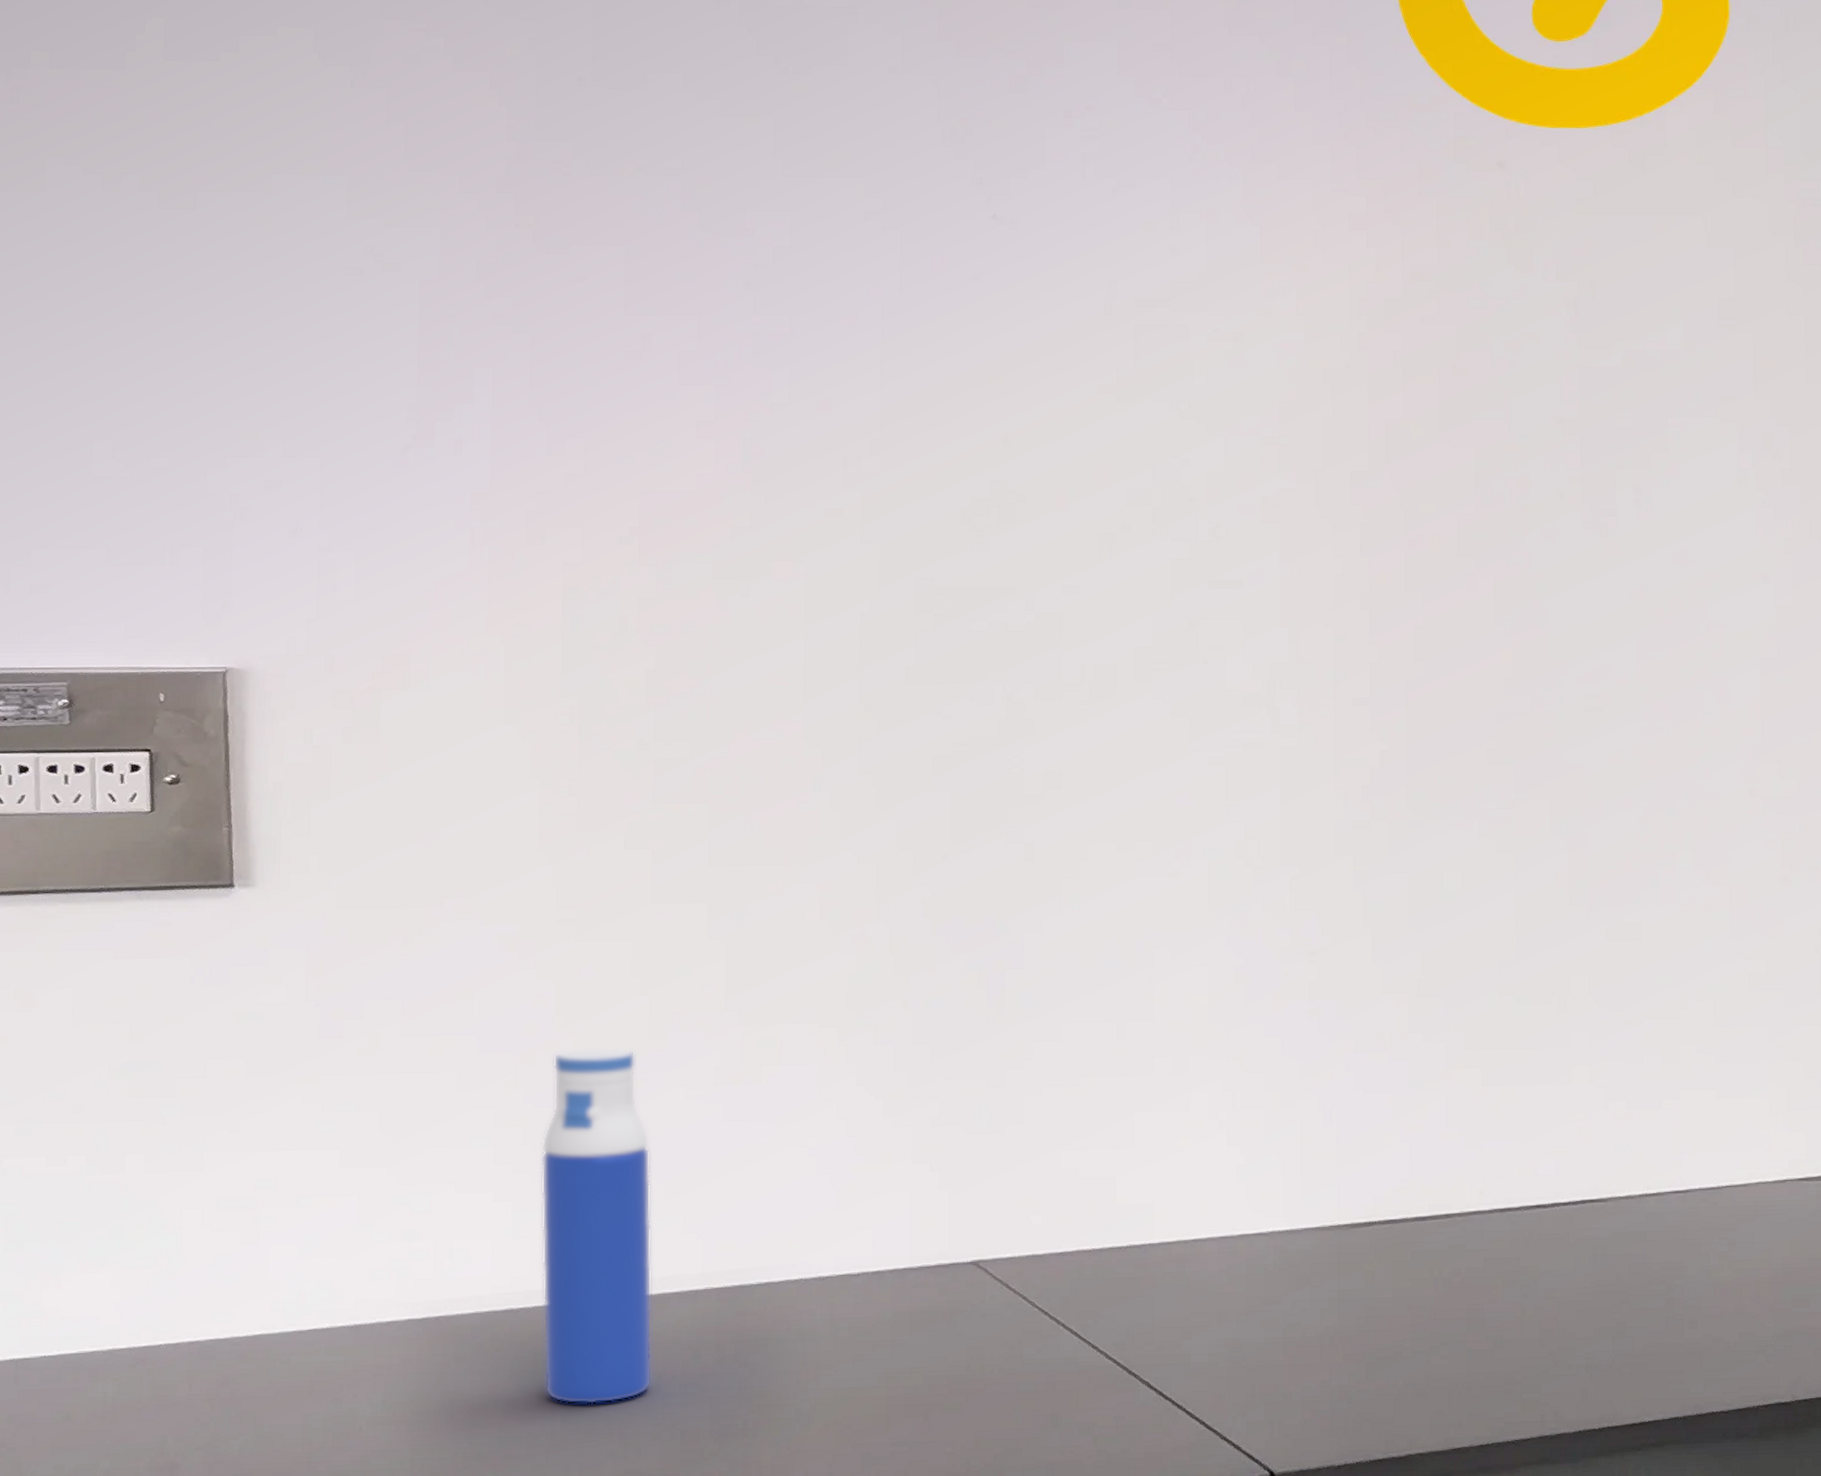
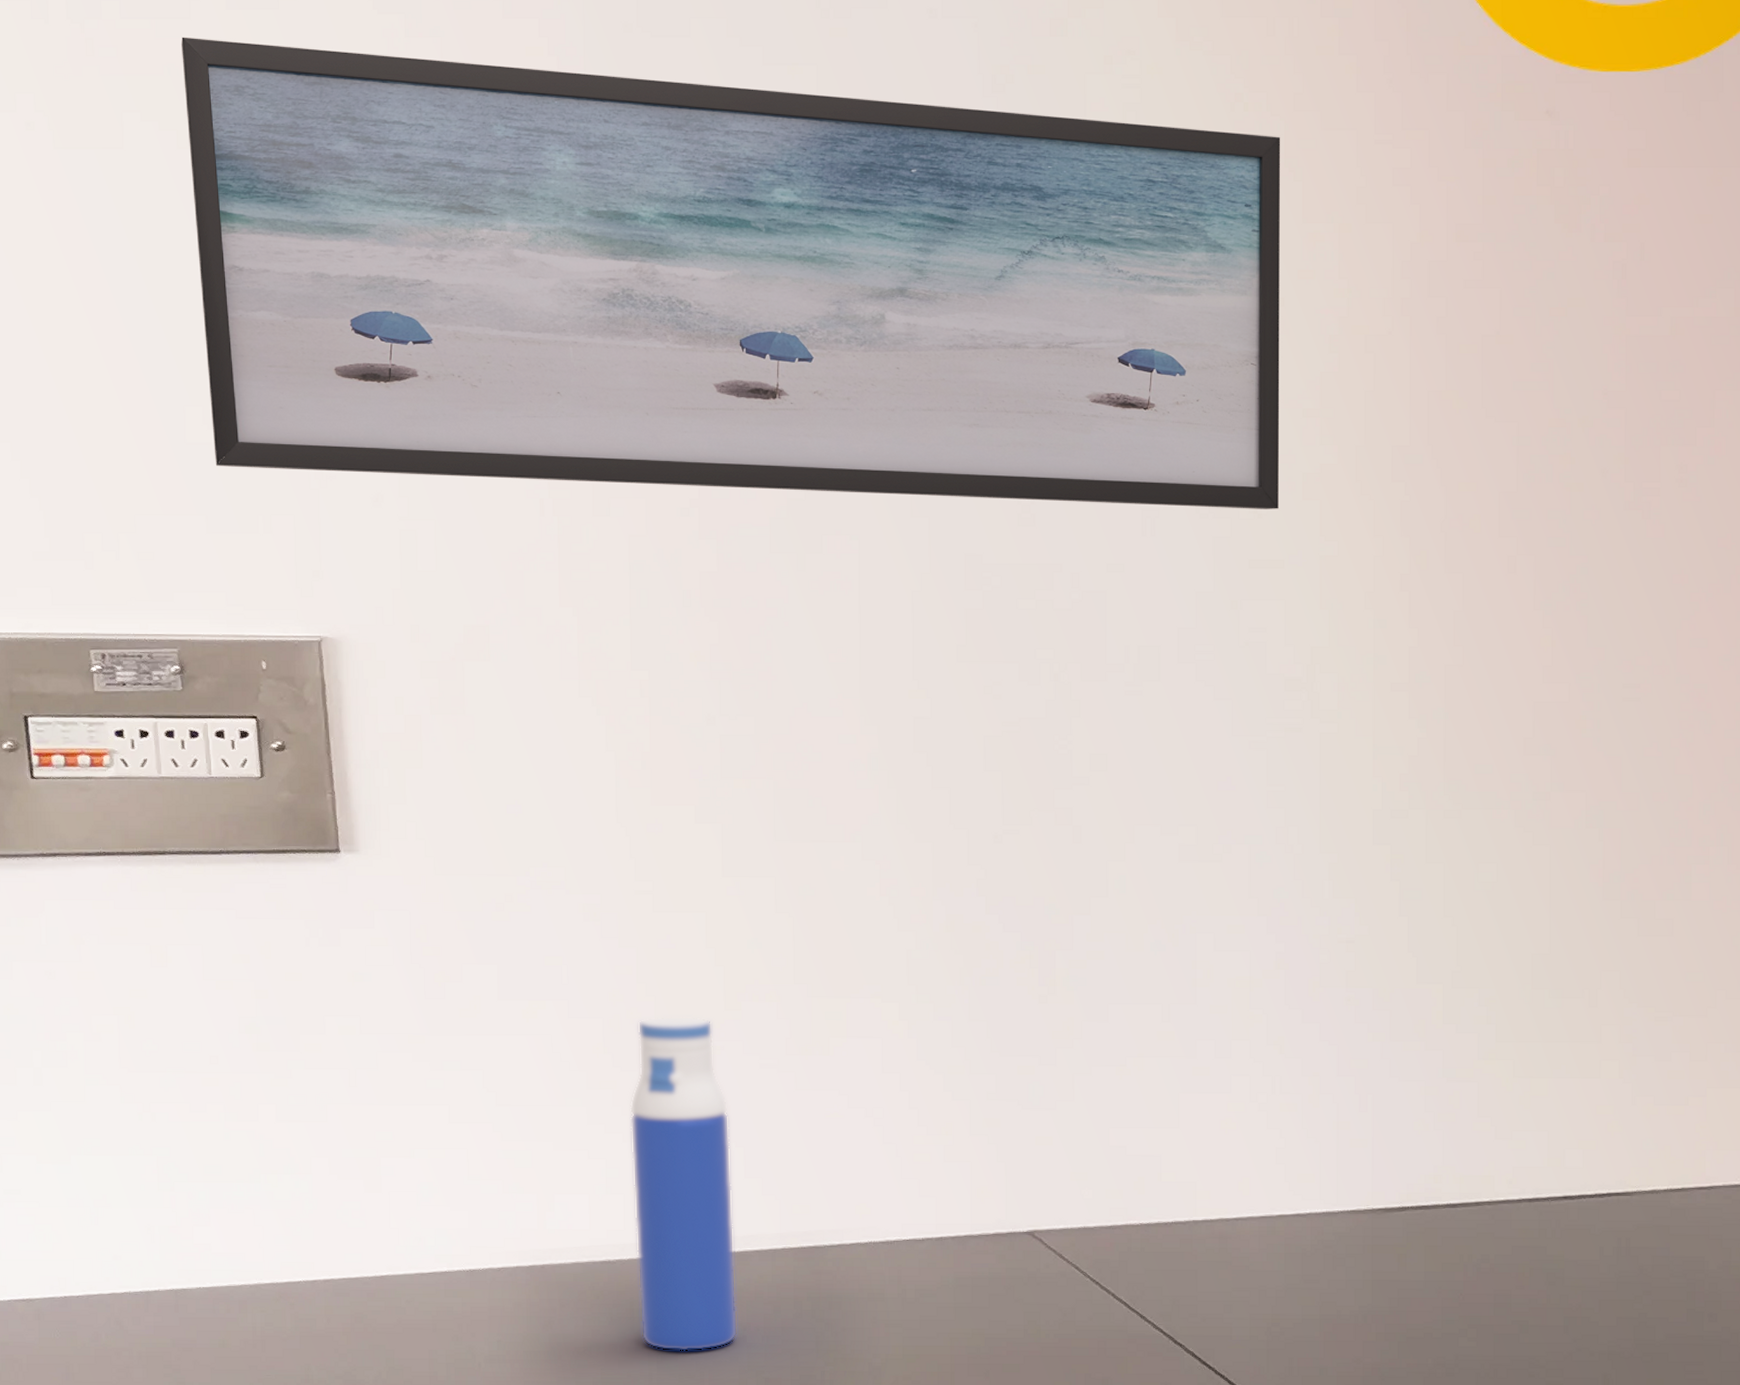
wall art: none [113,85,1239,532] -> present [181,37,1281,509]

